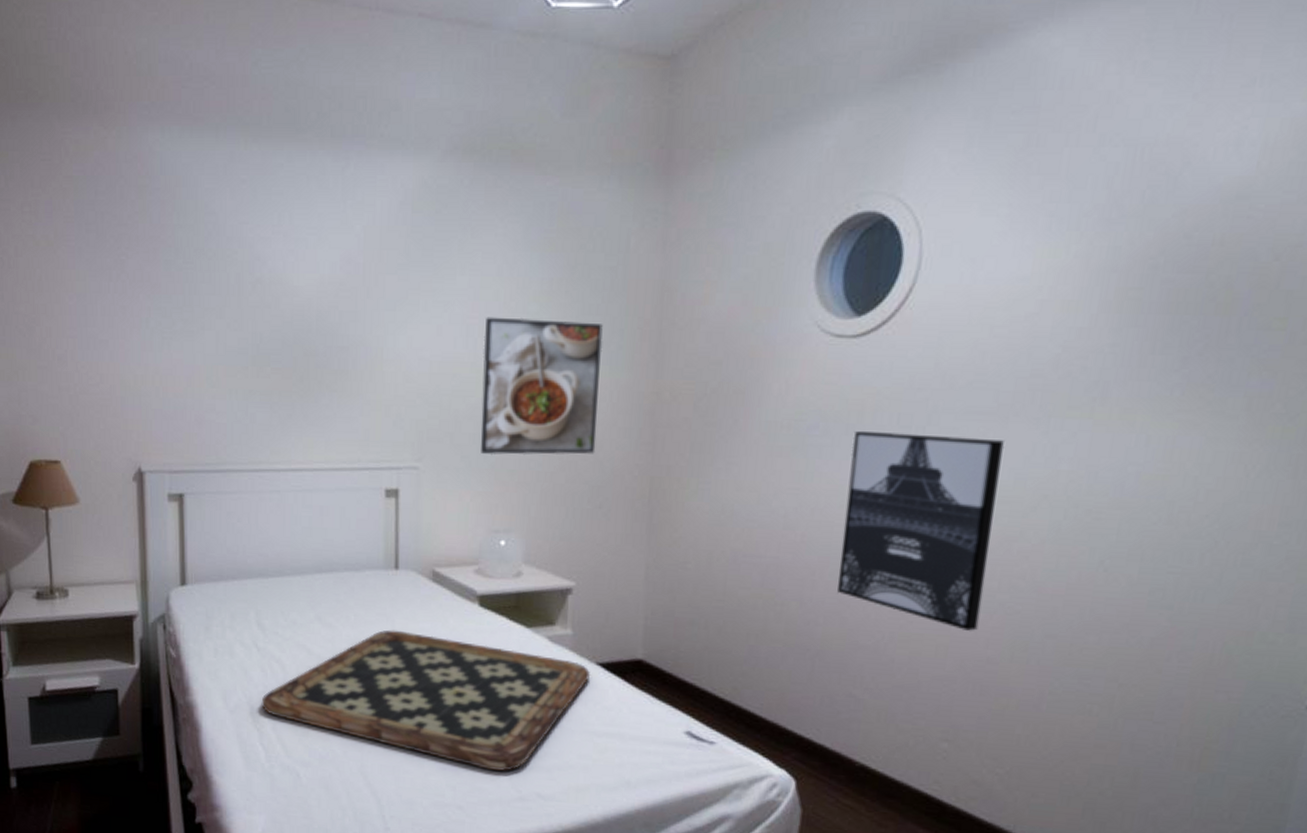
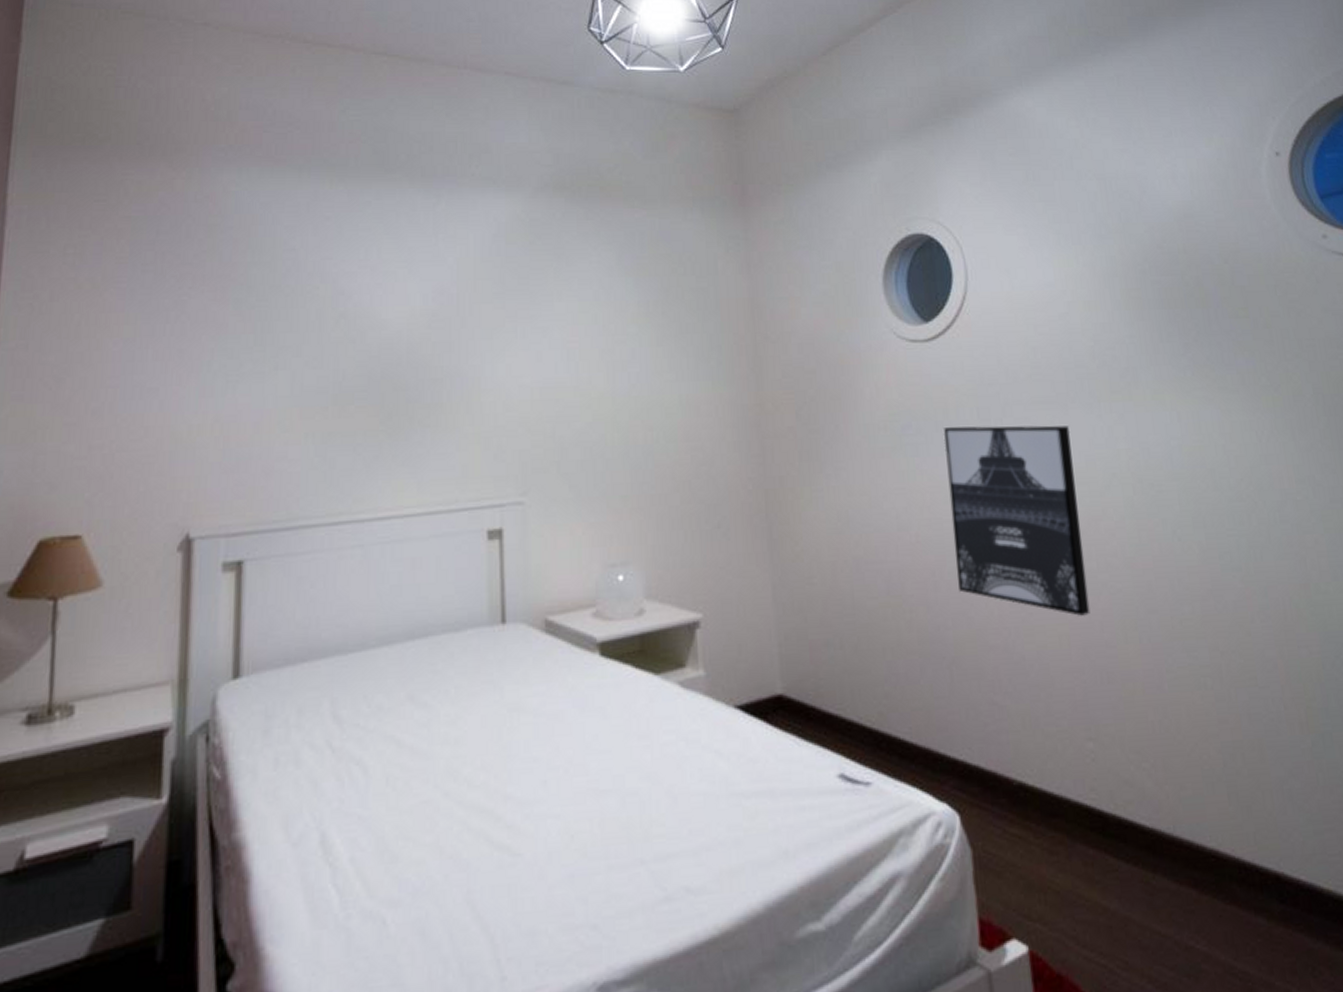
tray: present [261,630,591,771] -> none [335,699,731,867]
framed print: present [480,317,603,455] -> none [585,339,708,482]

